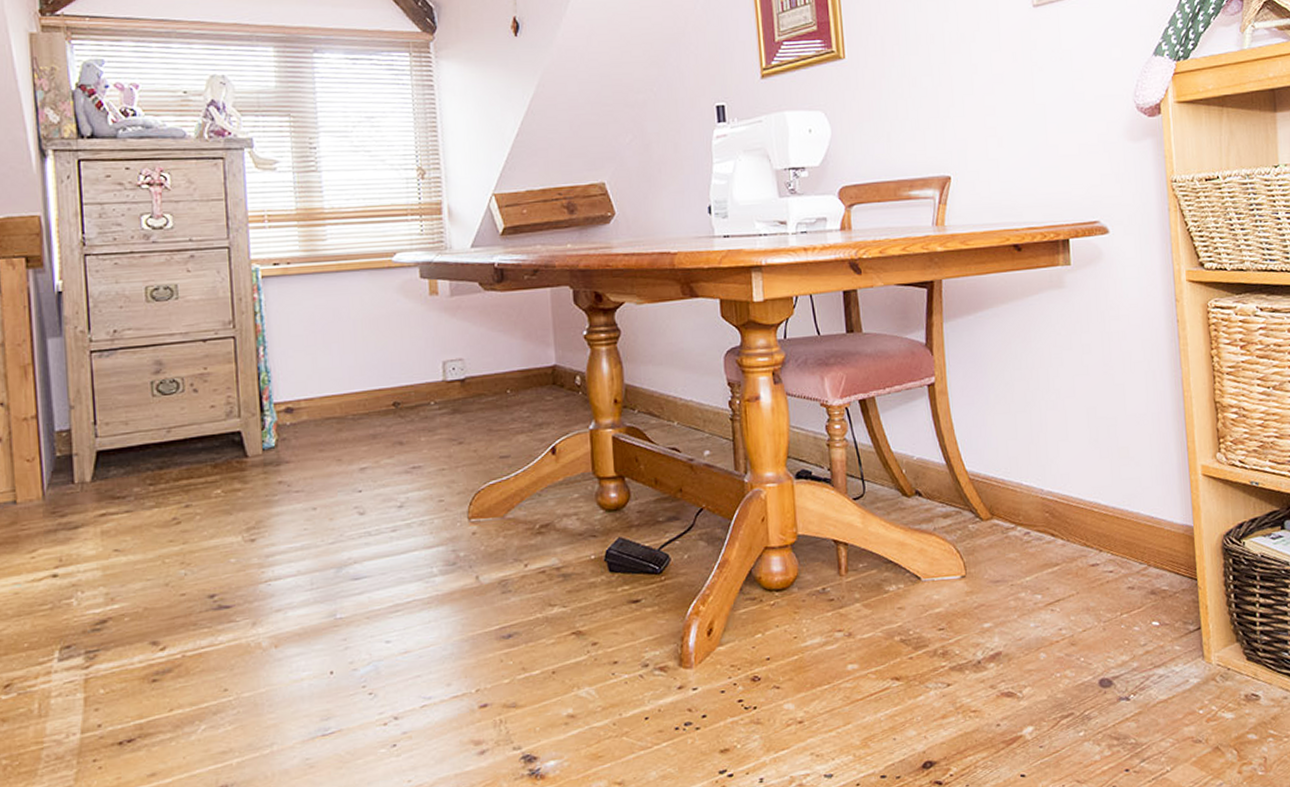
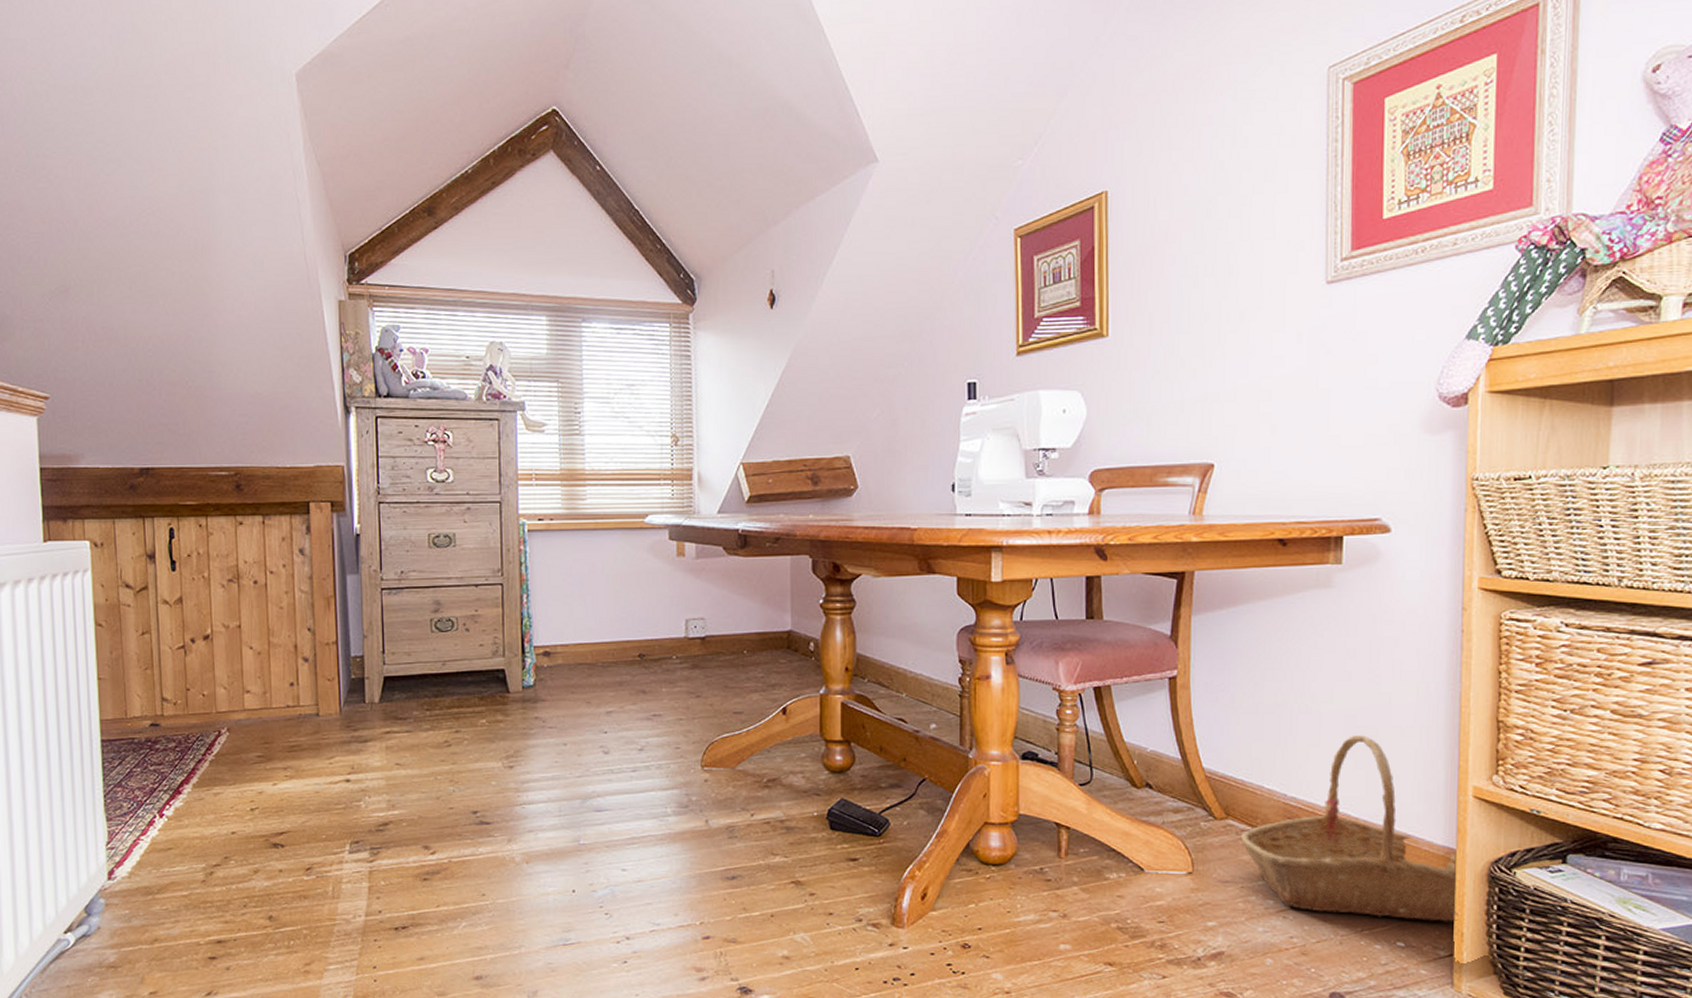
basket: none [1006,426,1201,602] -> present [1241,735,1457,922]

